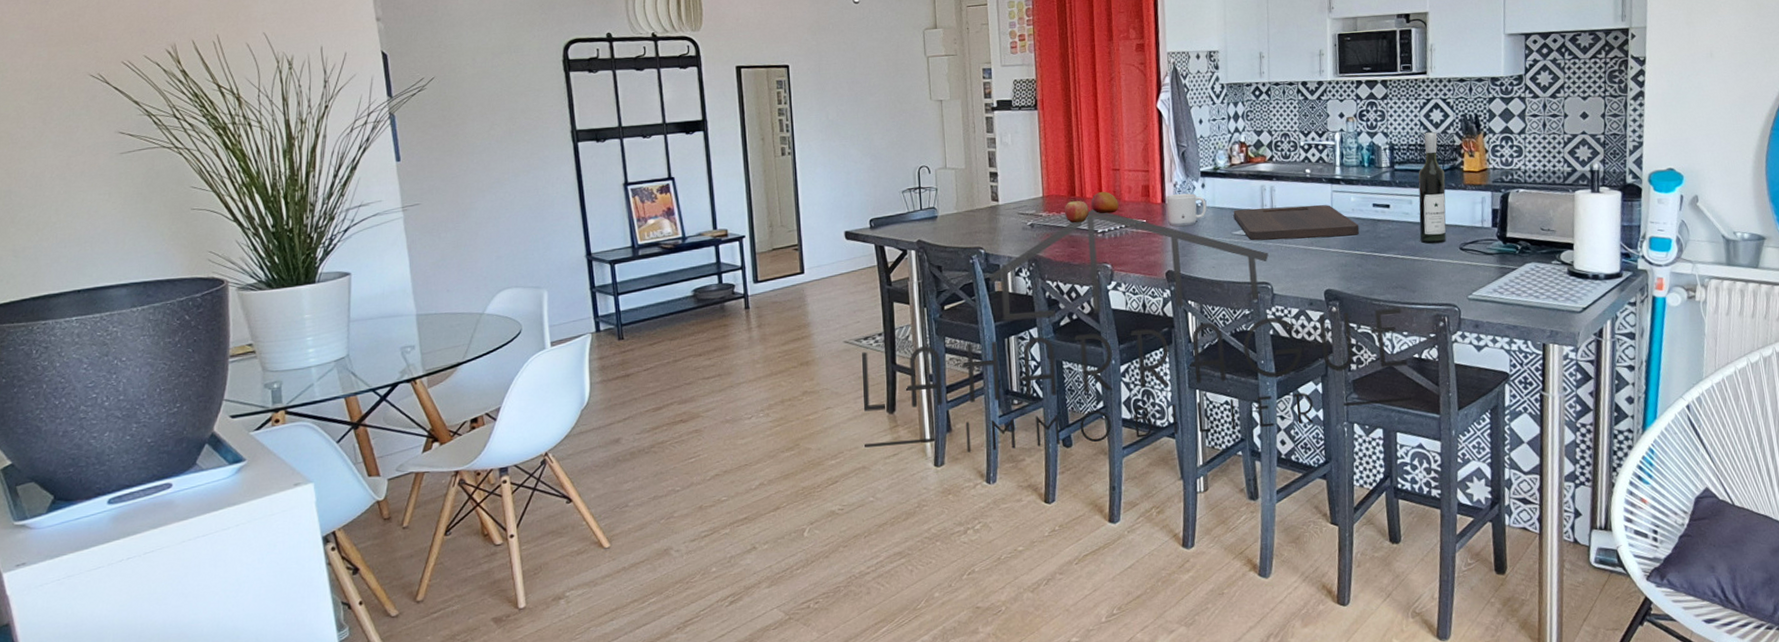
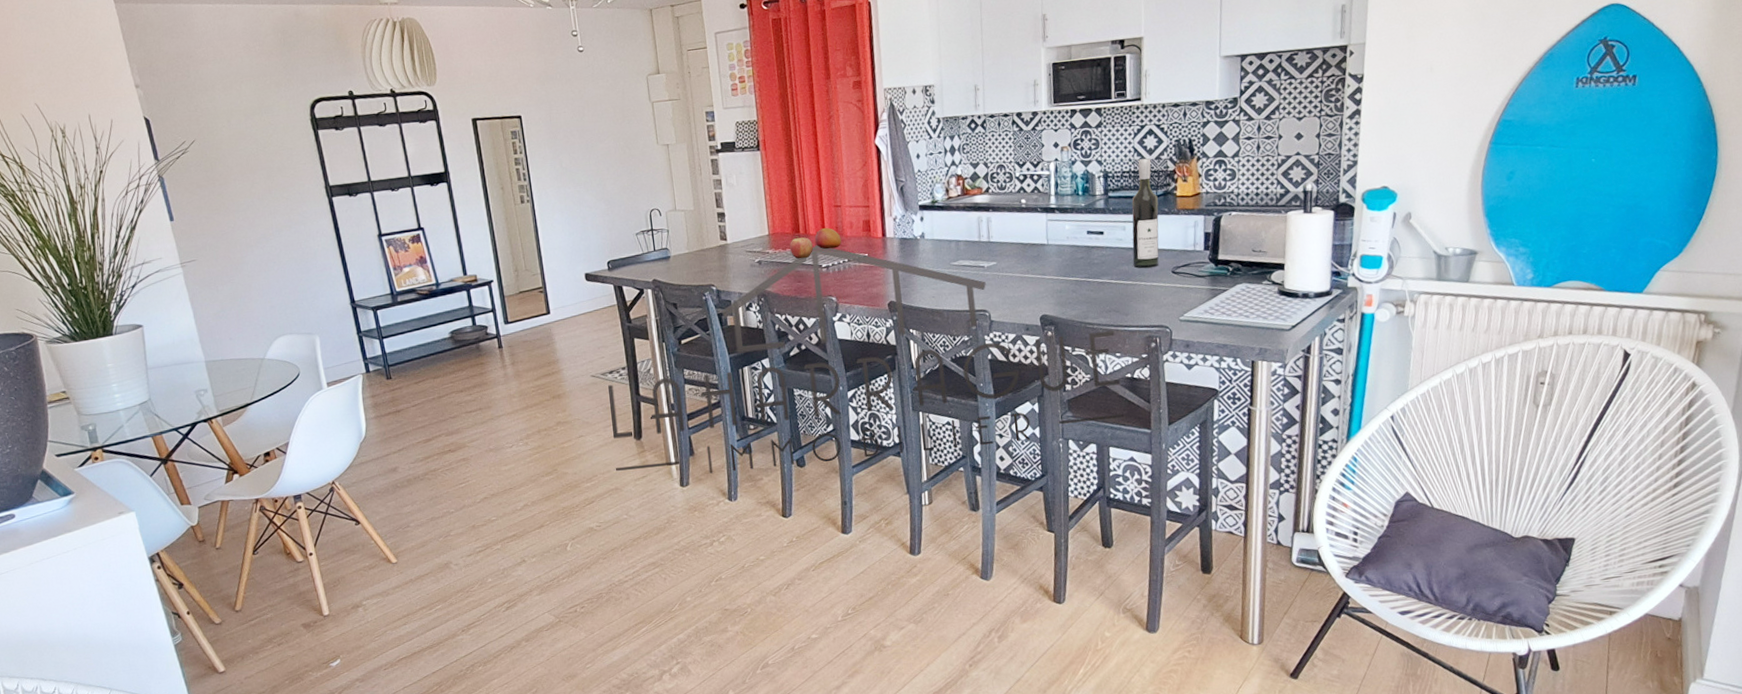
mug: present [1166,193,1207,227] -> none [886,226,926,260]
cutting board: present [1233,204,1360,241] -> none [951,233,1074,271]

